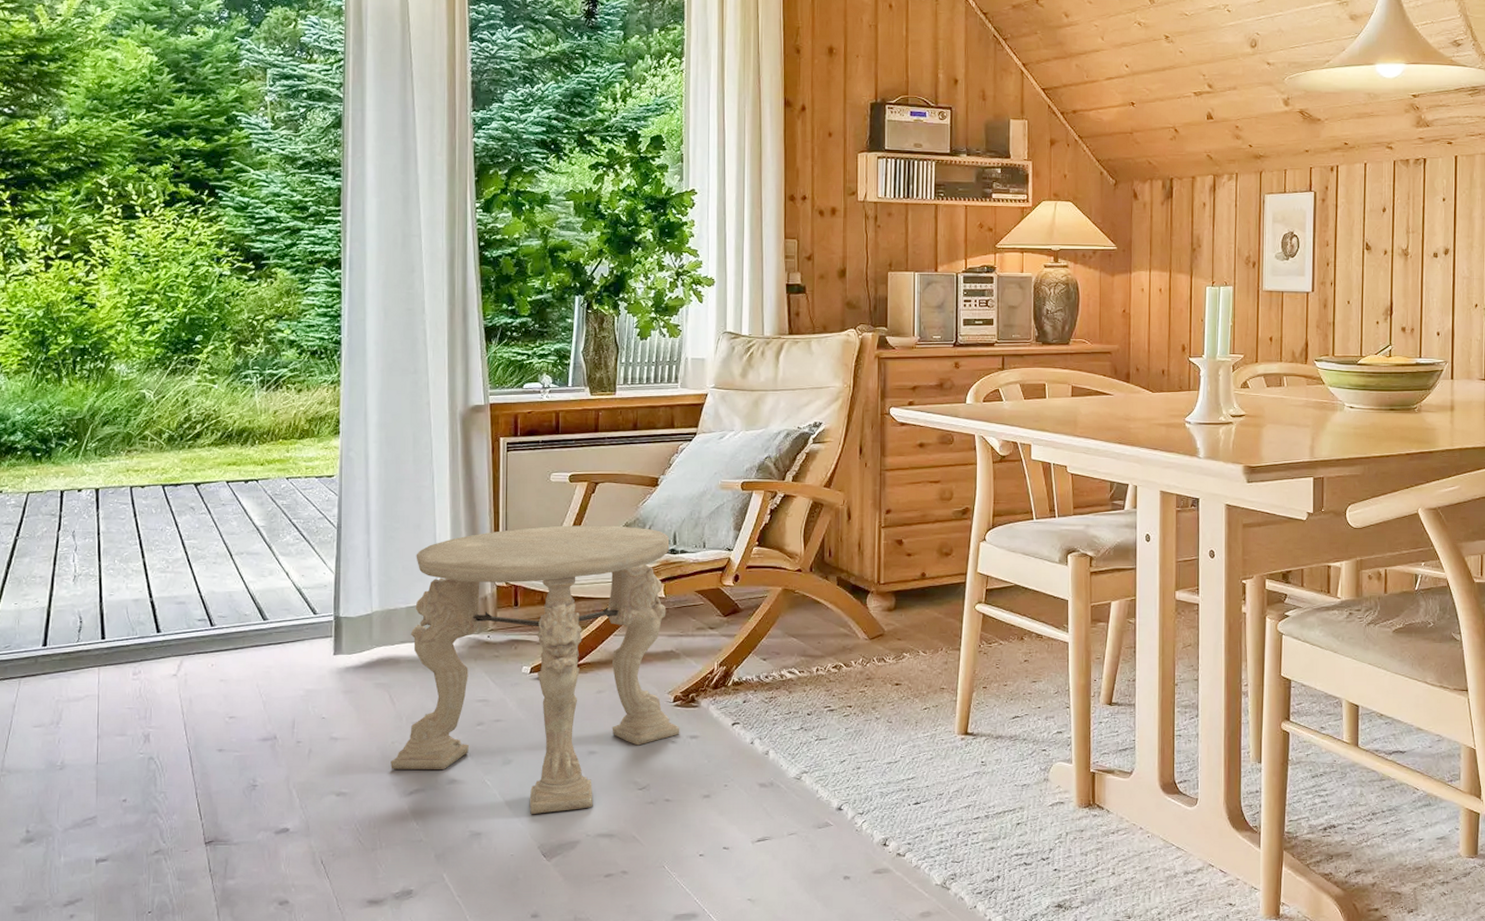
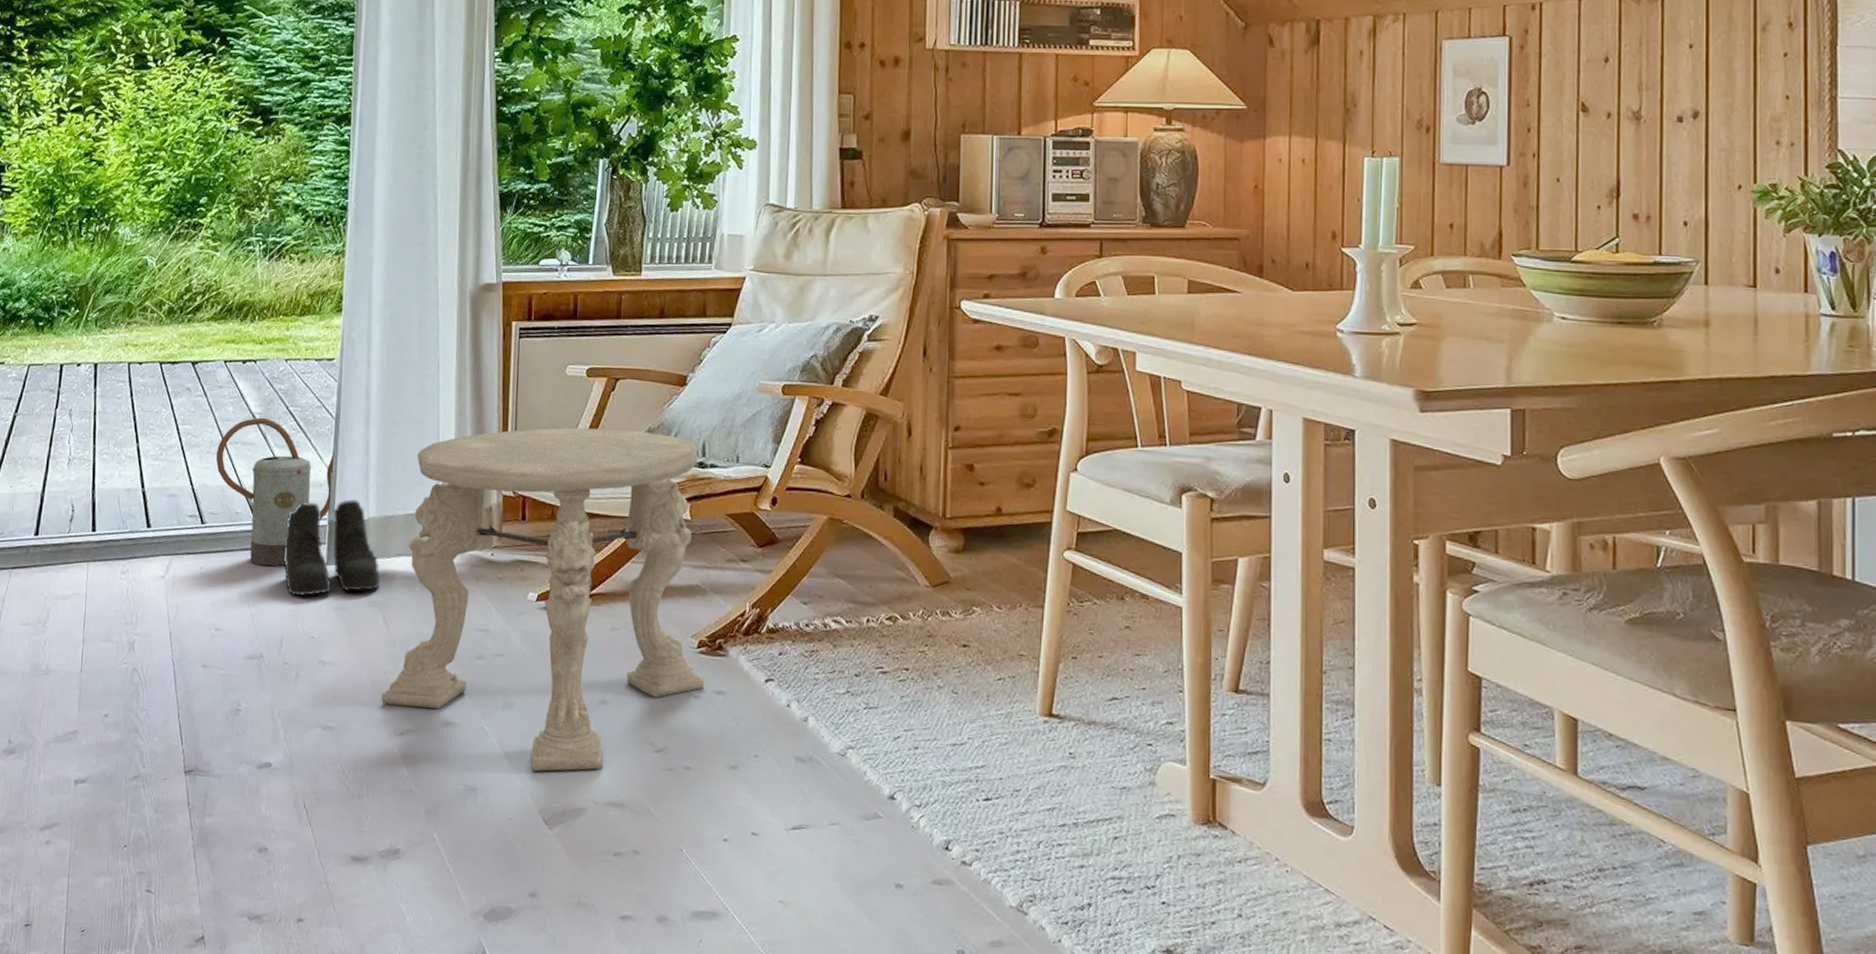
watering can: none [222,529,339,660] -> present [215,417,335,567]
boots: none [293,596,385,684] -> present [284,498,380,597]

